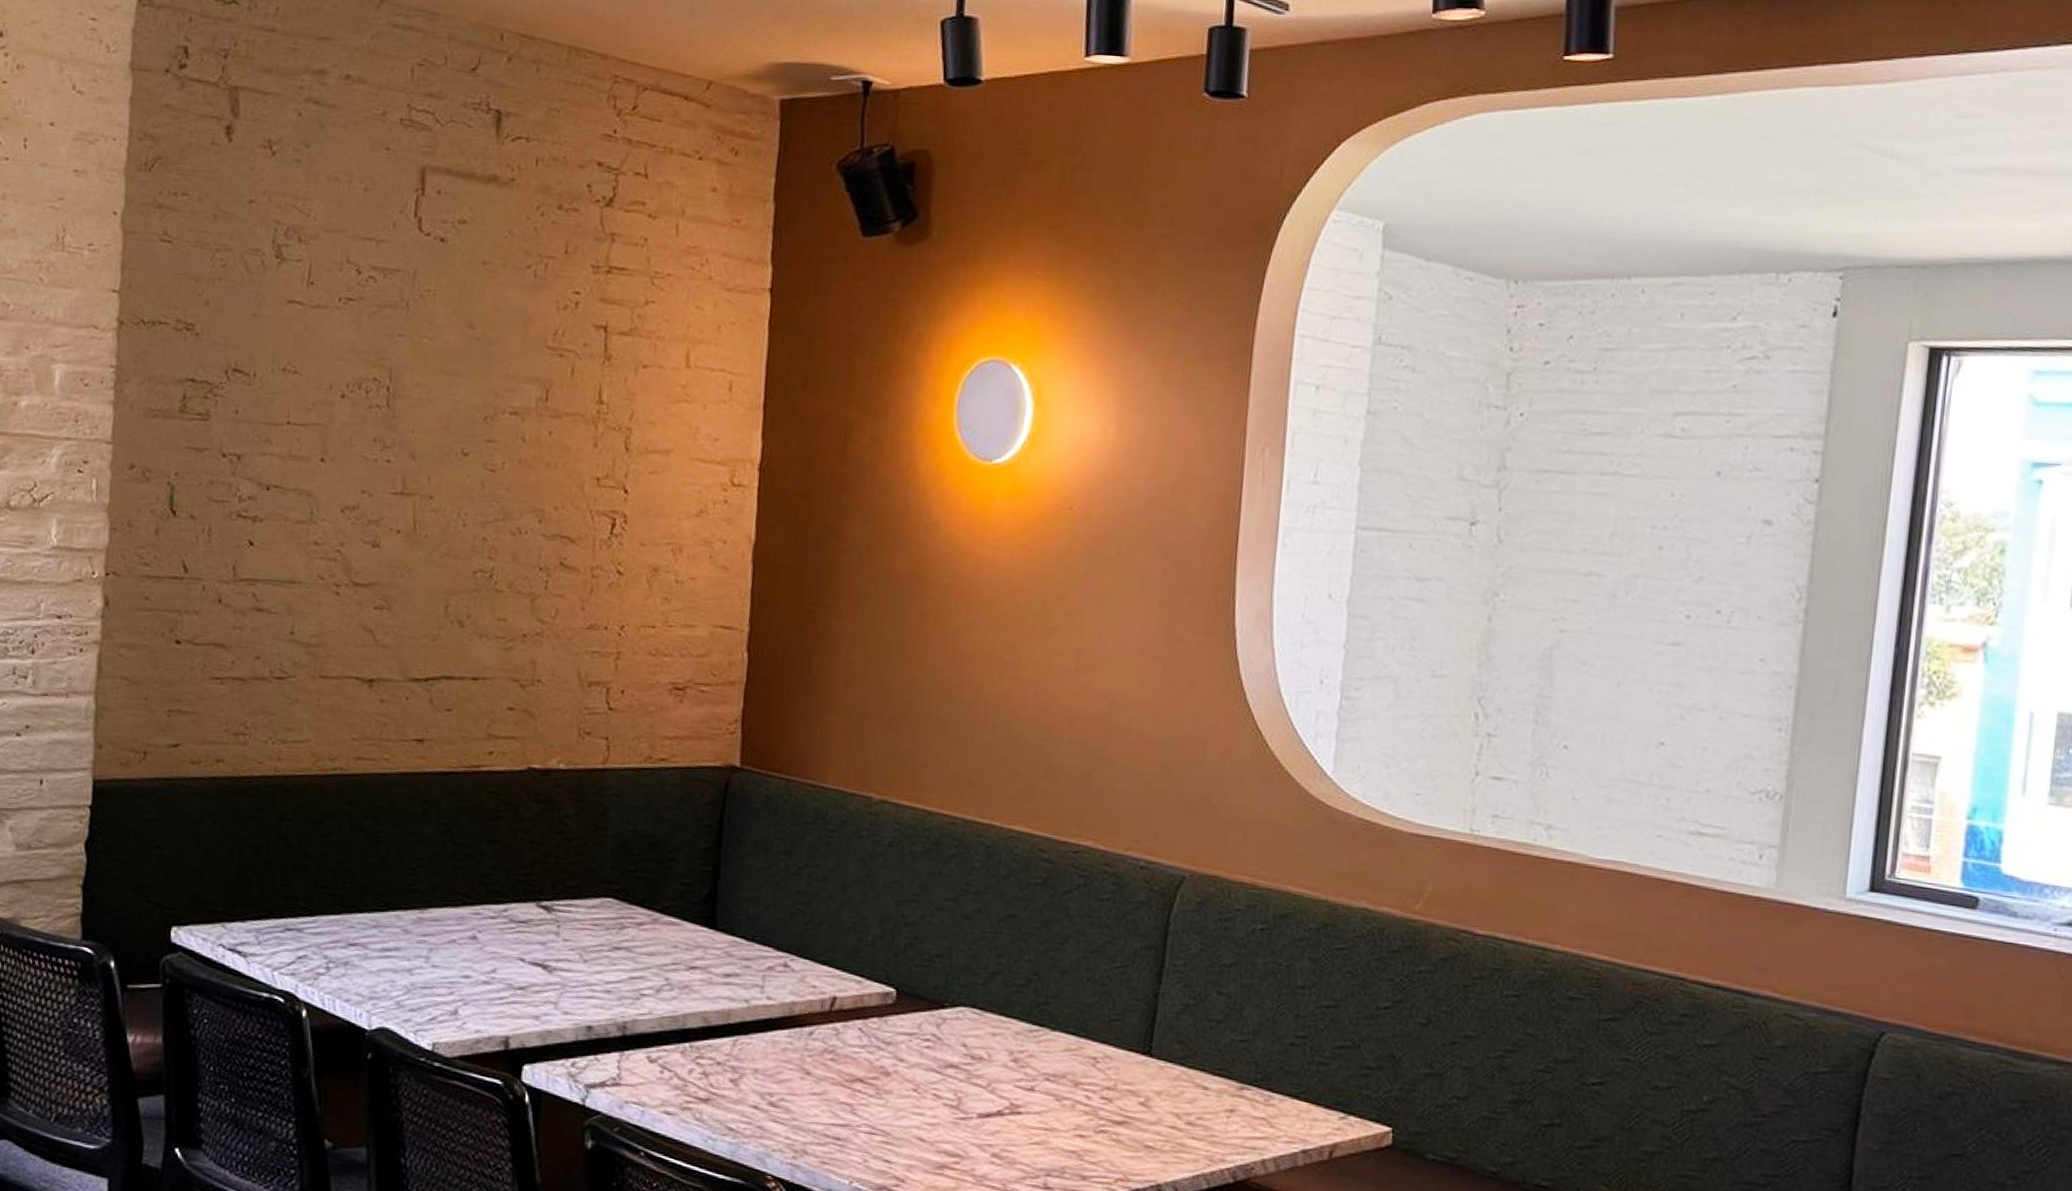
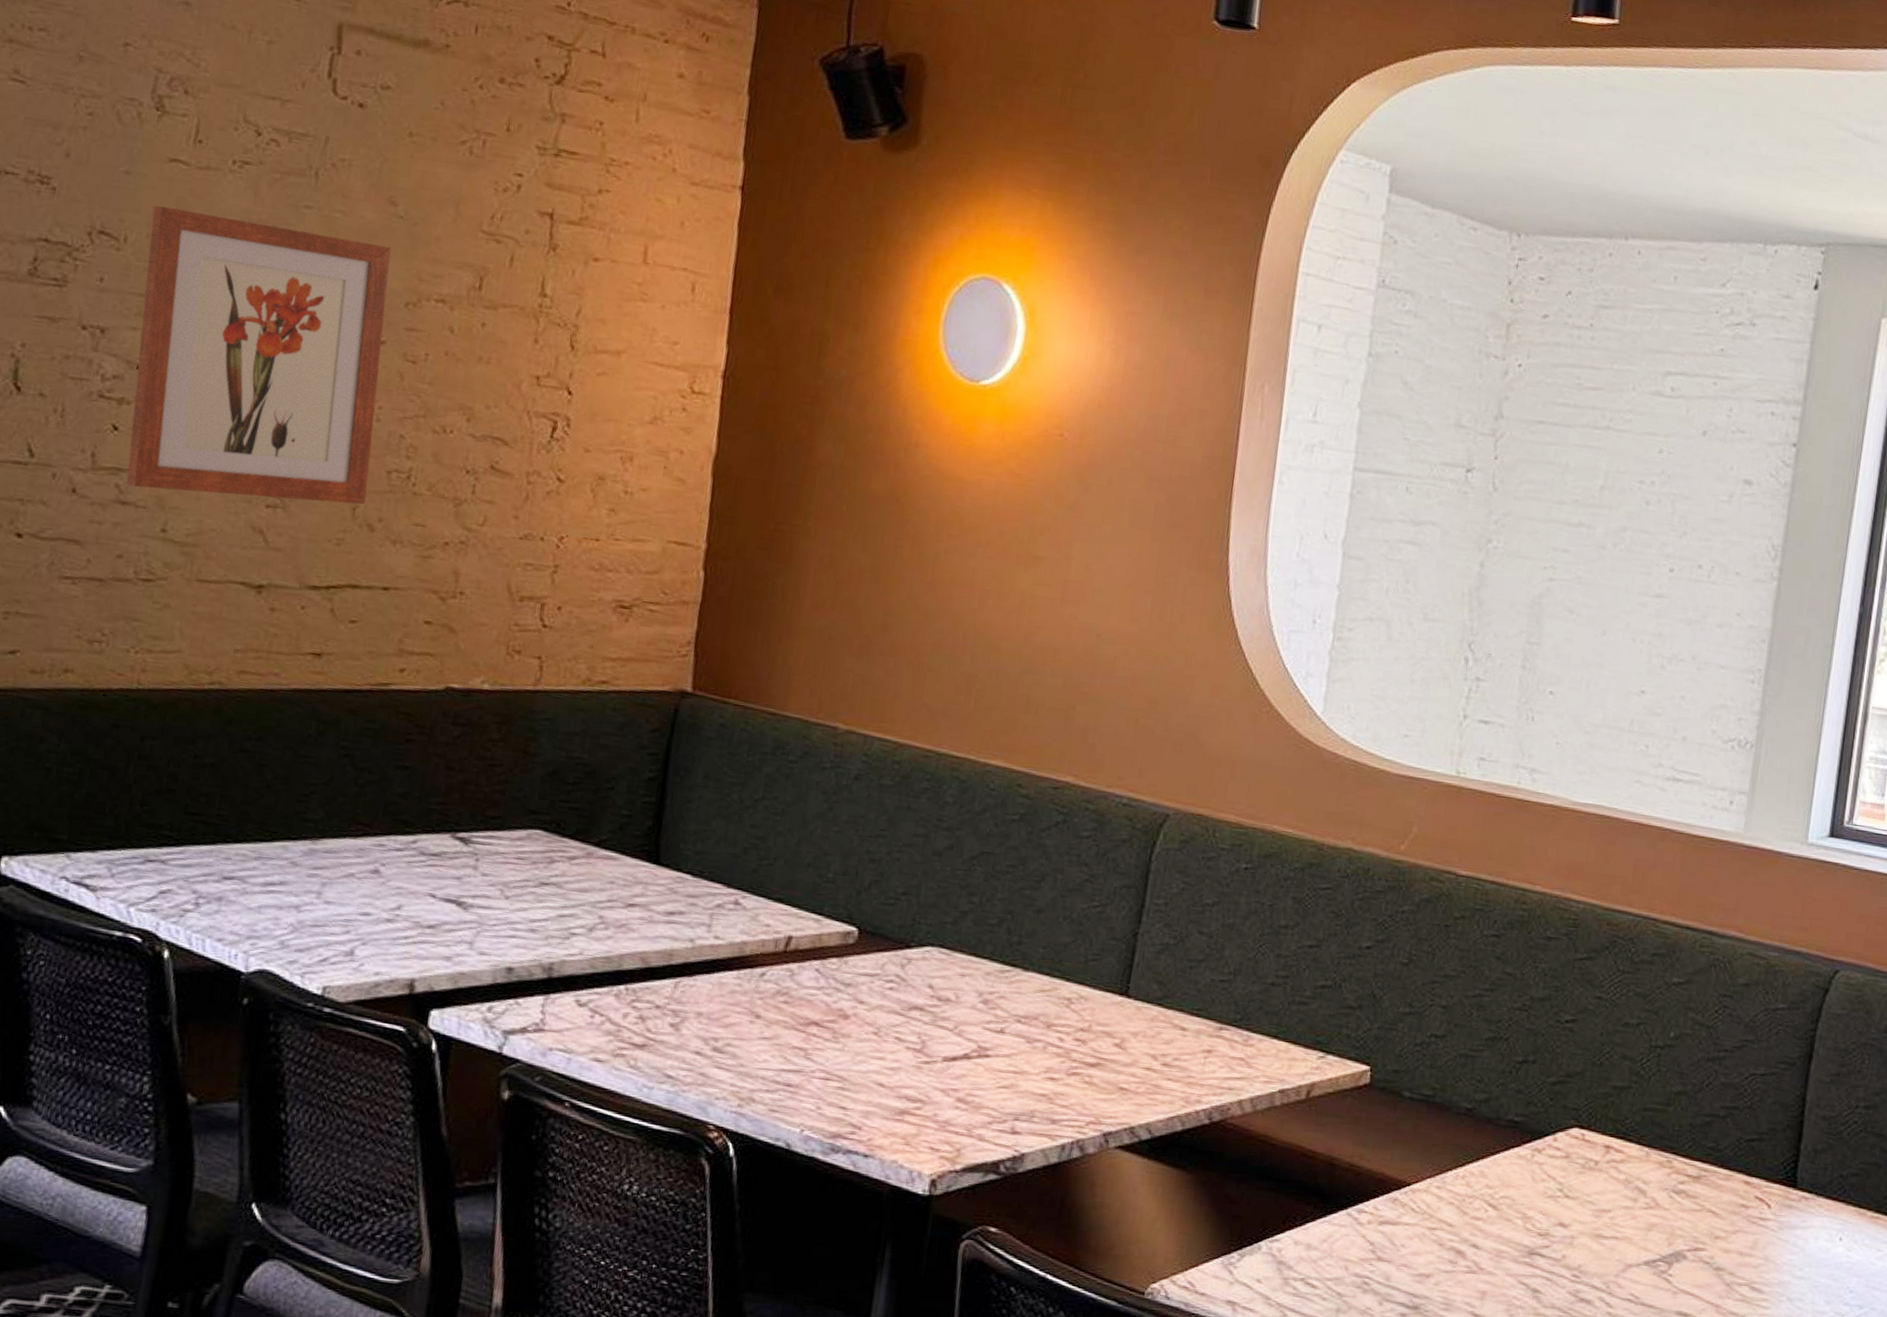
wall art: none [261,343,471,603] -> present [126,206,392,505]

